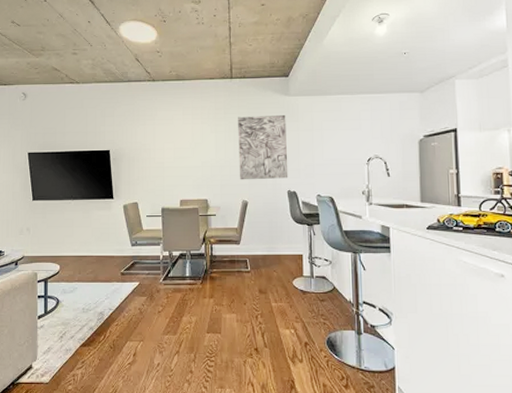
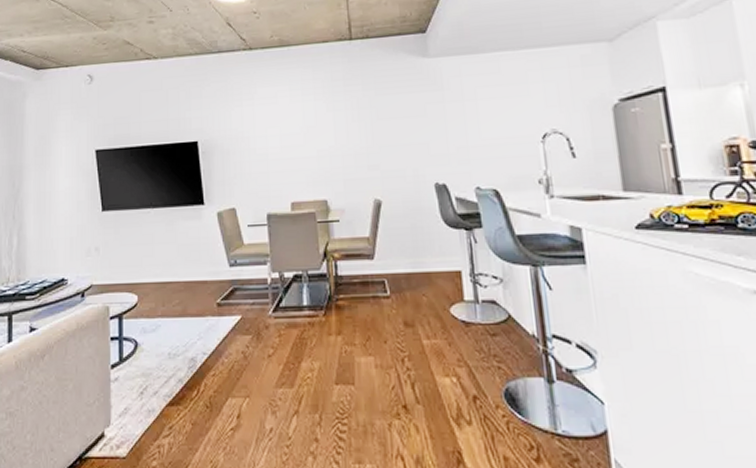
wall art: present [238,114,288,180] -> none [362,82,435,173]

